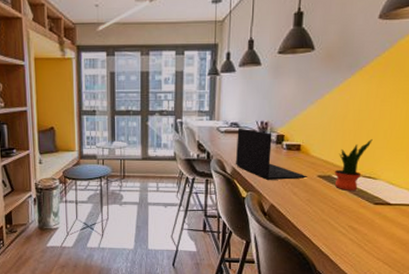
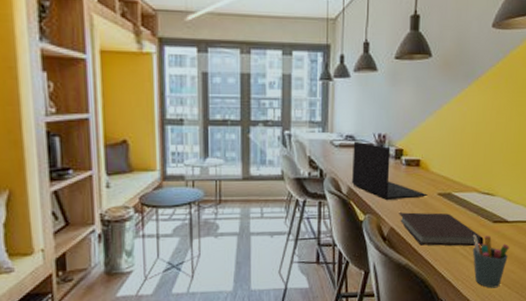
notebook: none [279,192,364,226] -> present [399,212,484,247]
potted plant: present [334,139,373,191] -> none [454,153,490,209]
pen holder: none [351,214,391,265] -> present [472,234,510,288]

